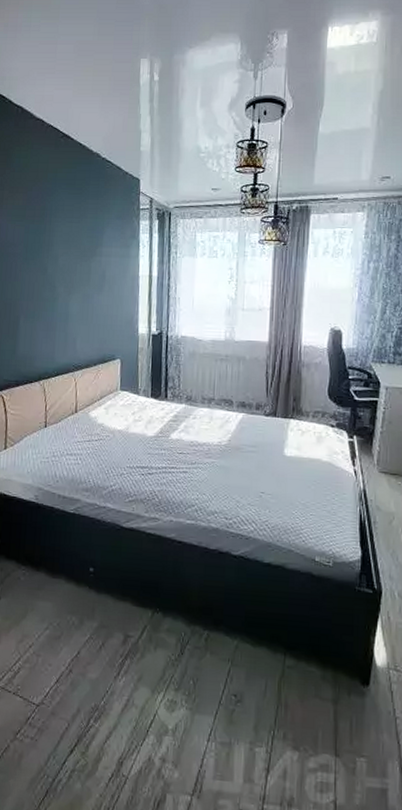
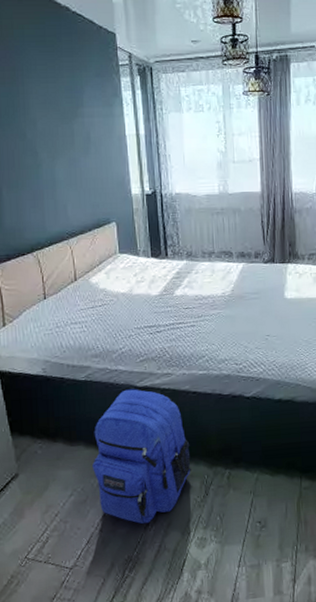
backpack: none [71,528,170,673] -> present [93,388,191,524]

